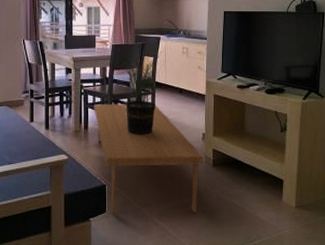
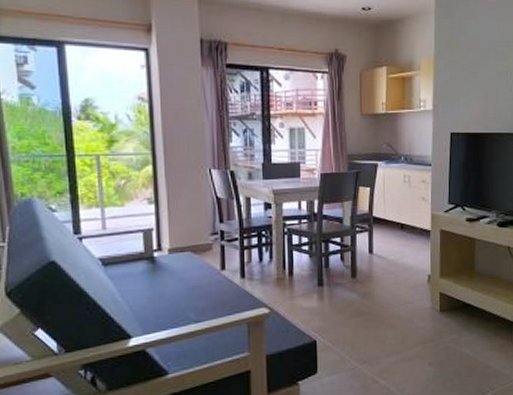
coffee table: present [94,104,203,215] -> none [300,244,429,376]
potted plant: present [121,49,164,135] -> none [331,178,382,281]

